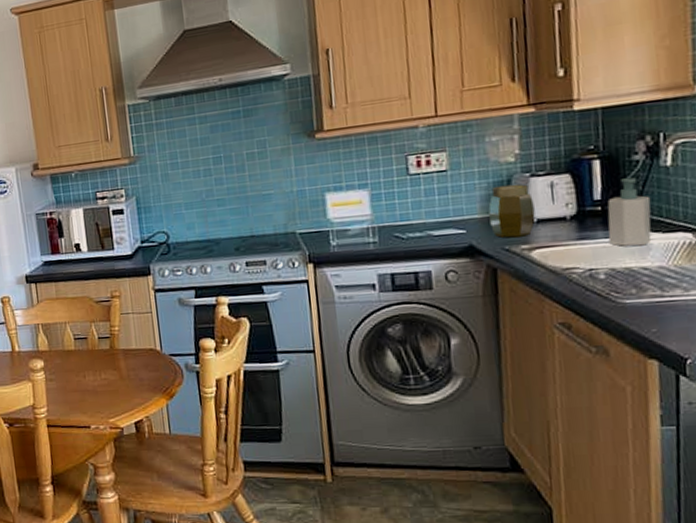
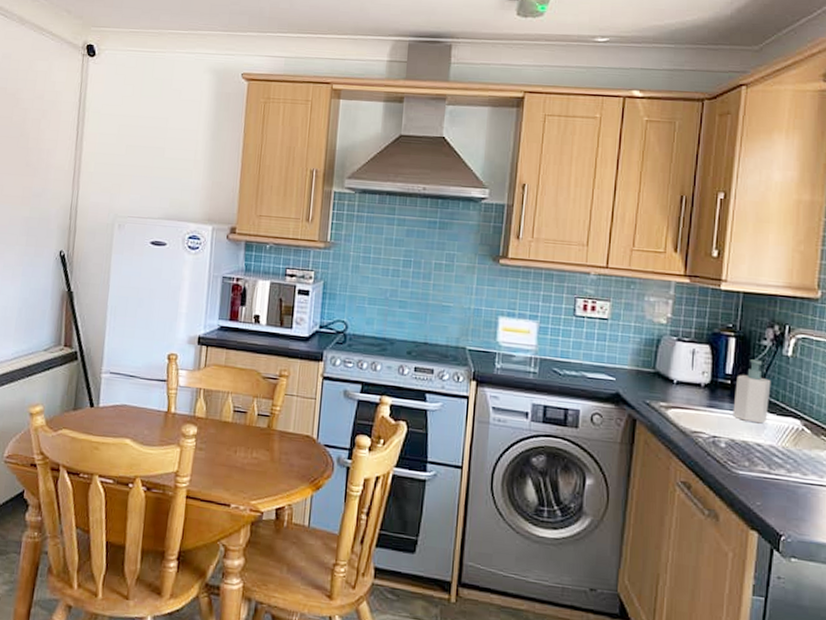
jar: present [488,184,536,238] -> none [637,343,676,395]

